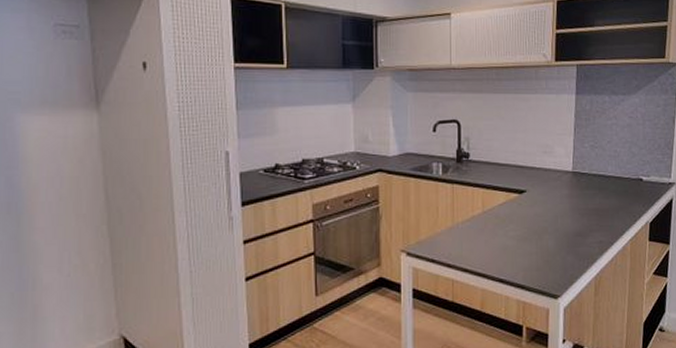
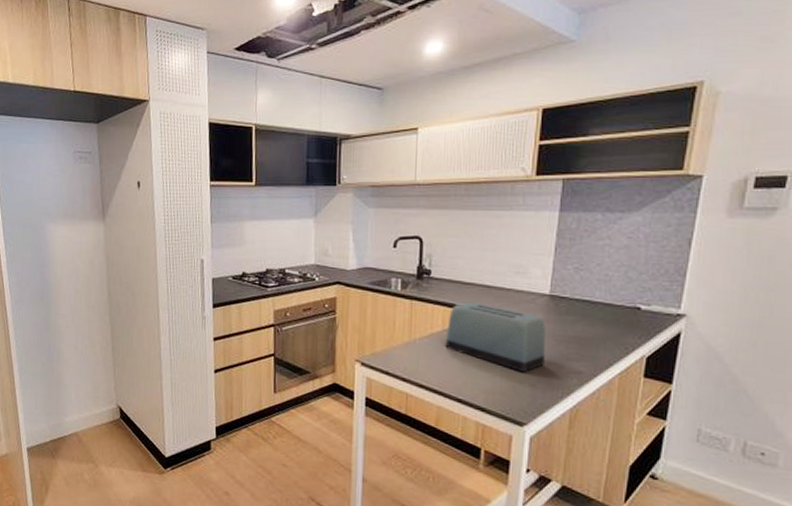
toaster: none [486,183,572,247] -> present [445,302,546,373]

